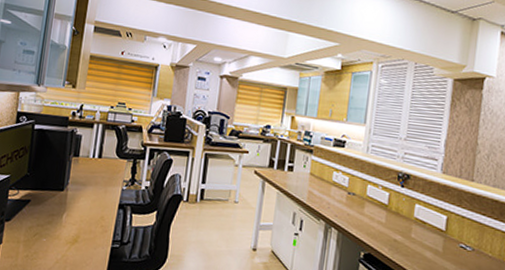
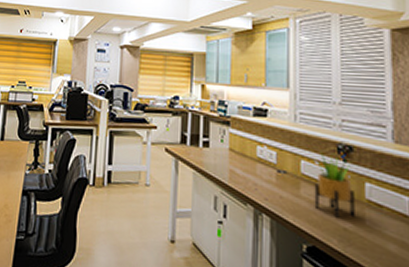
potted plant: none [373,179,406,232] -> present [314,153,355,218]

